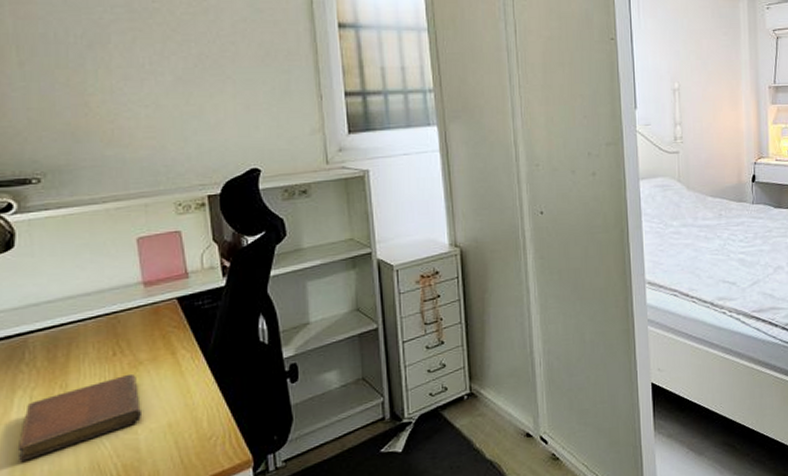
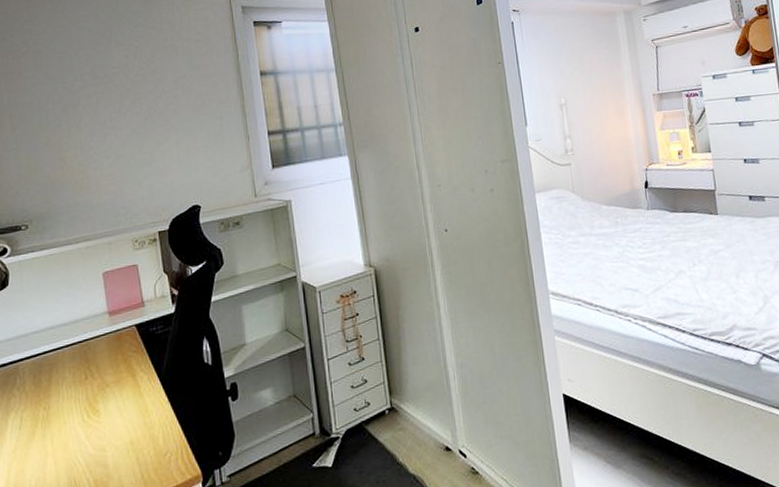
notebook: present [17,373,141,462] -> none [11,395,109,477]

